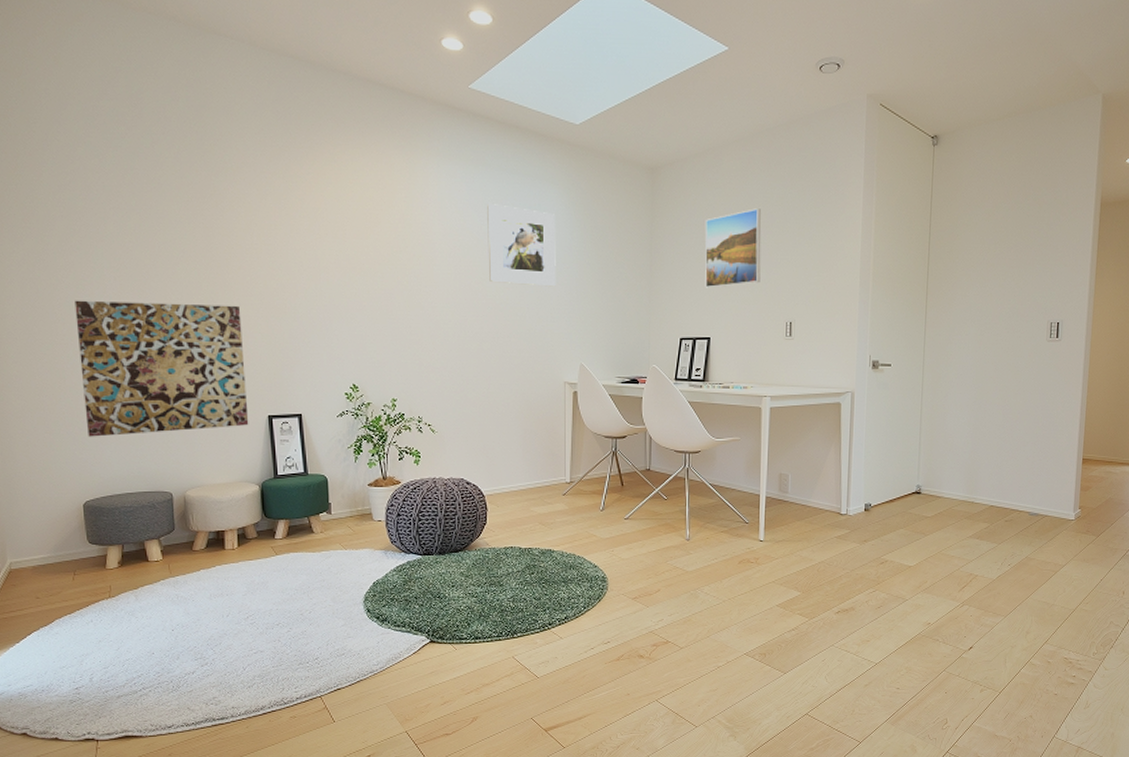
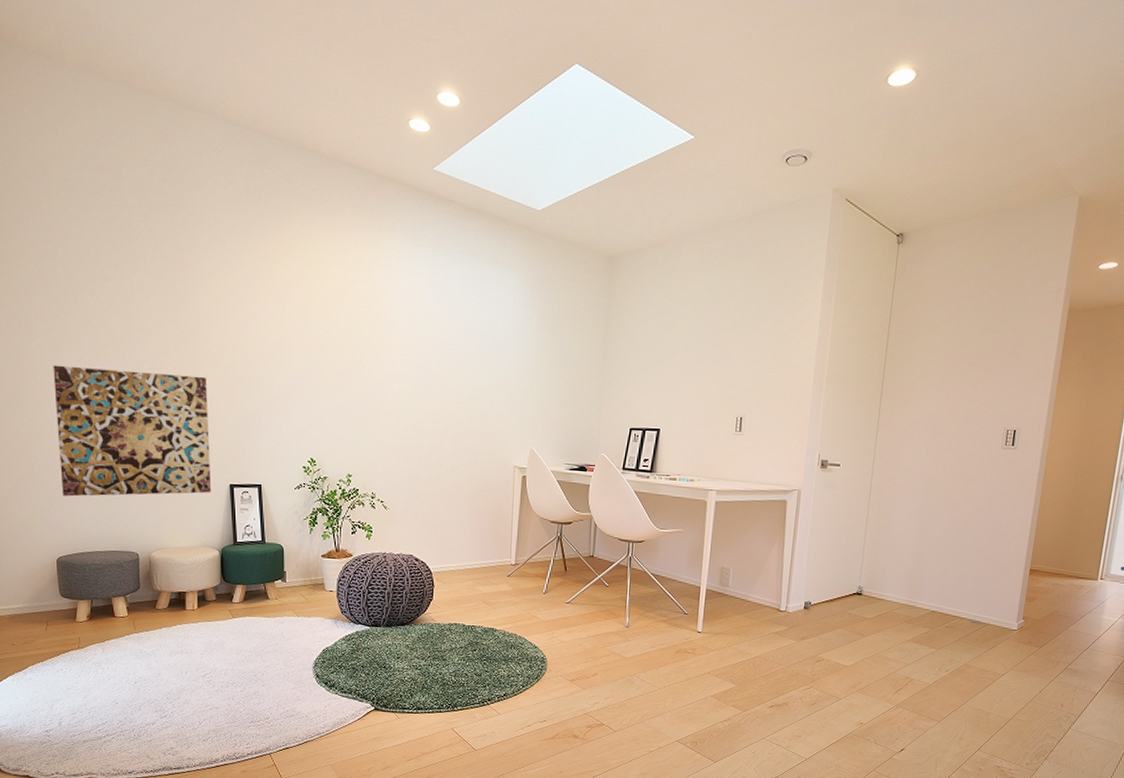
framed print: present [487,204,556,287] -> none [445,287,513,372]
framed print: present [704,208,761,288] -> none [657,301,718,380]

